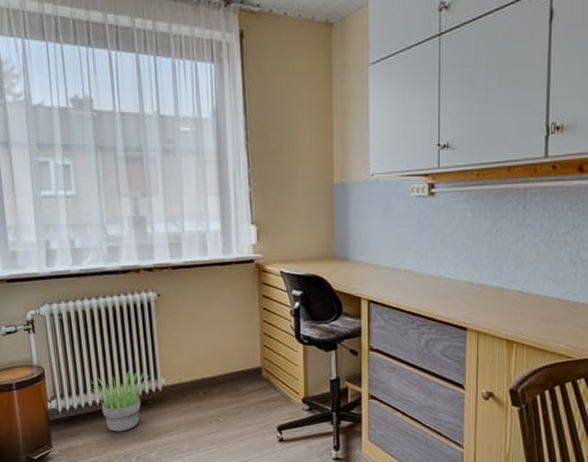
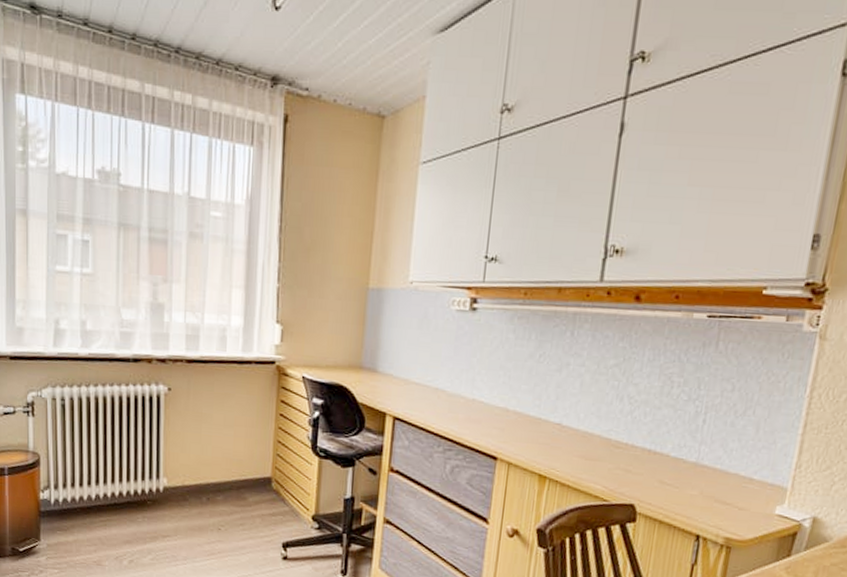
potted plant: present [87,370,149,432] -> none [83,466,151,532]

